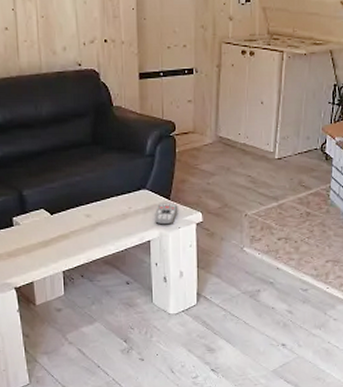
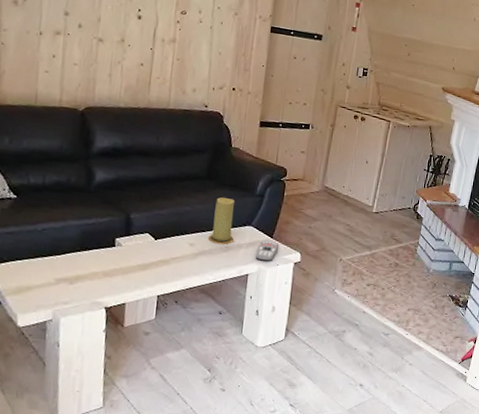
candle: none [103,163,131,212] -> present [208,197,235,244]

